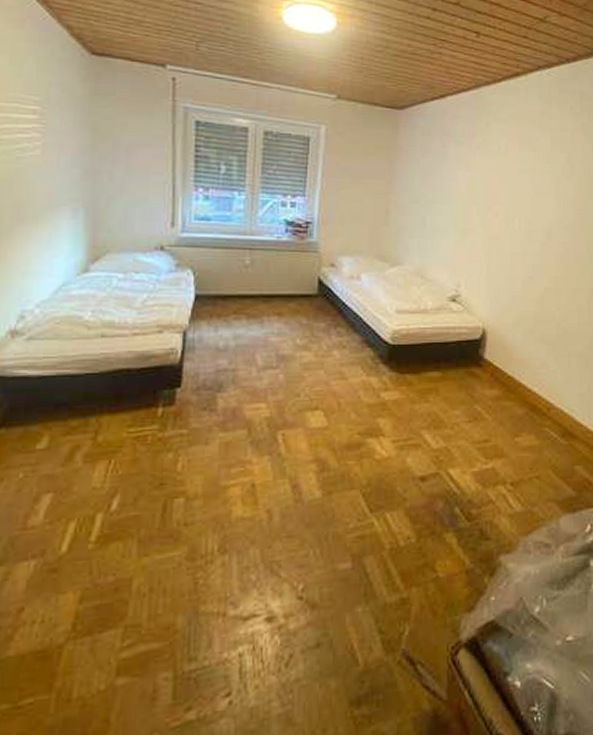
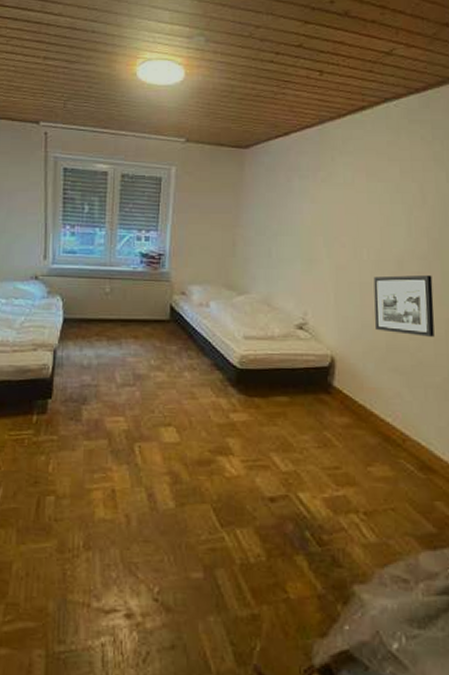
picture frame: none [524,245,579,306] -> present [373,274,435,337]

